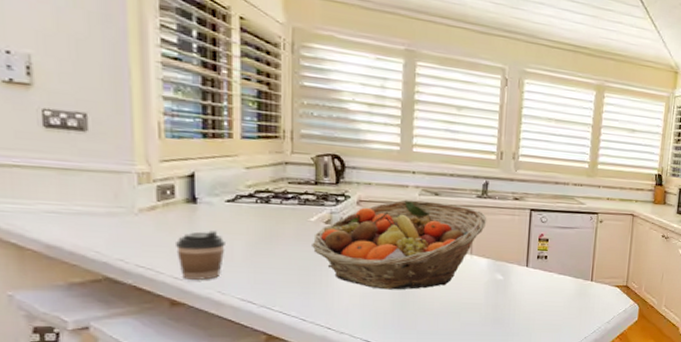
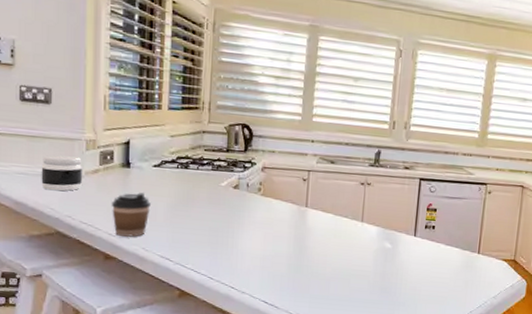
jar: none [79,190,137,232] -> present [41,155,83,192]
fruit basket: present [312,200,487,290] -> none [221,167,378,254]

